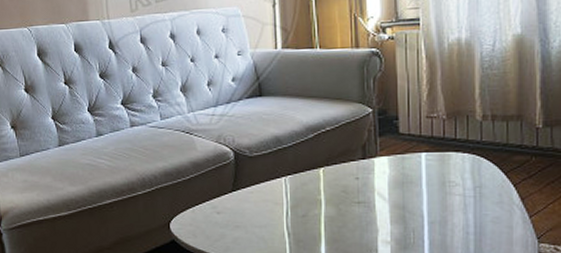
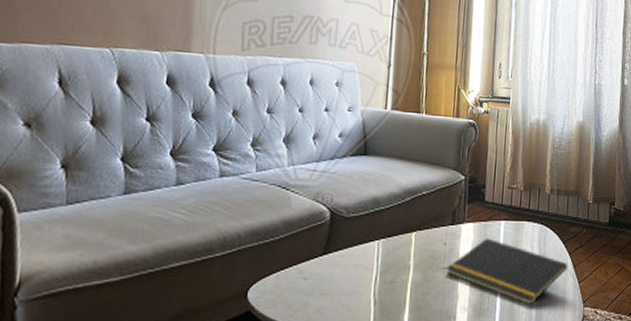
notepad: none [361,171,513,239] -> present [446,238,568,304]

